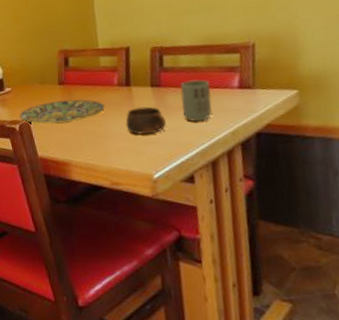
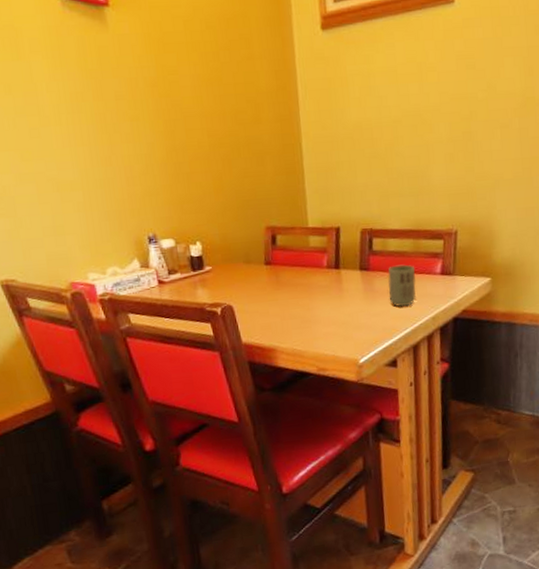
plate: present [19,99,105,124] -> none [221,281,313,308]
cup: present [125,106,166,135] -> none [334,290,373,319]

